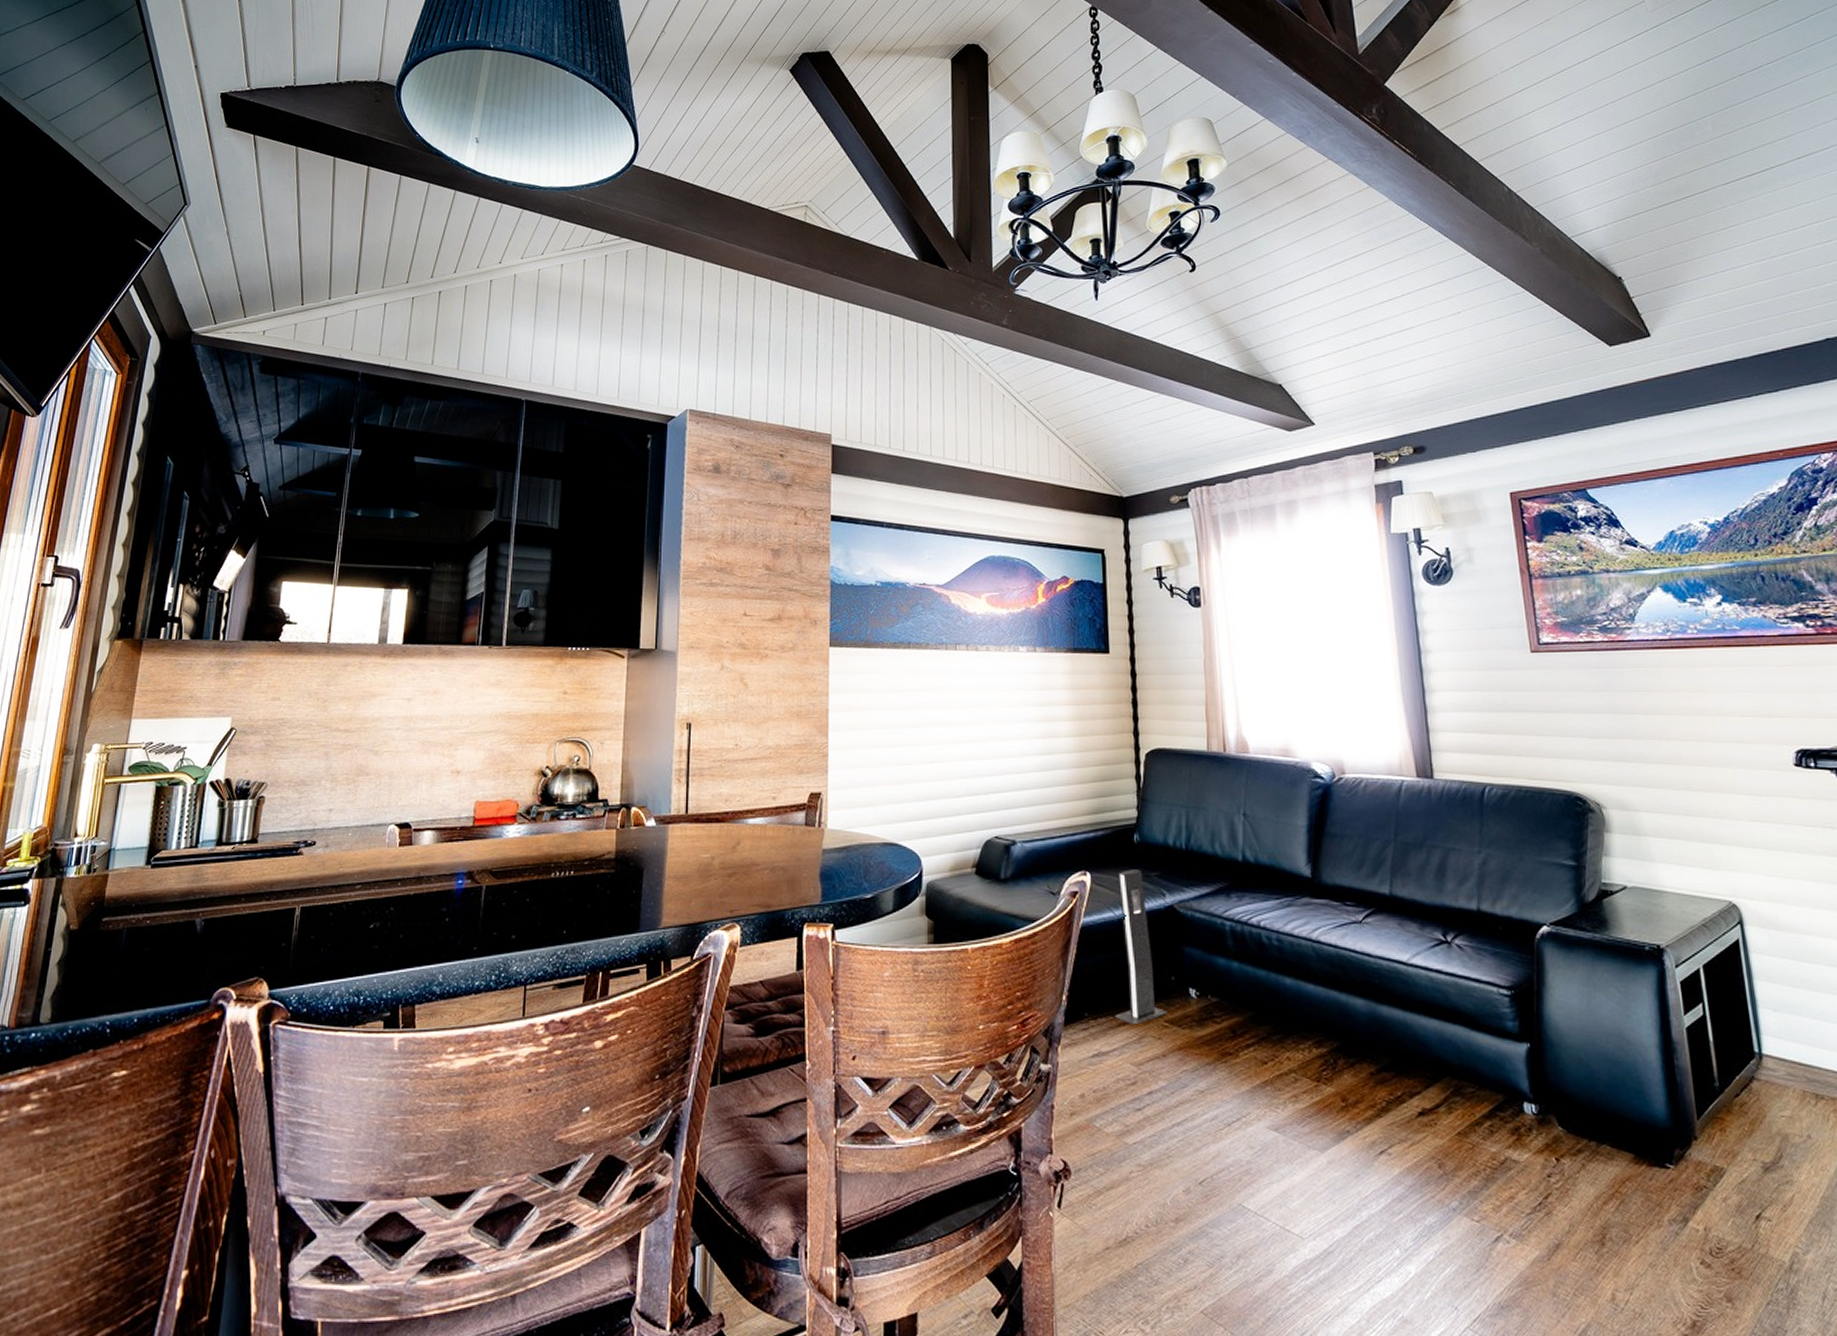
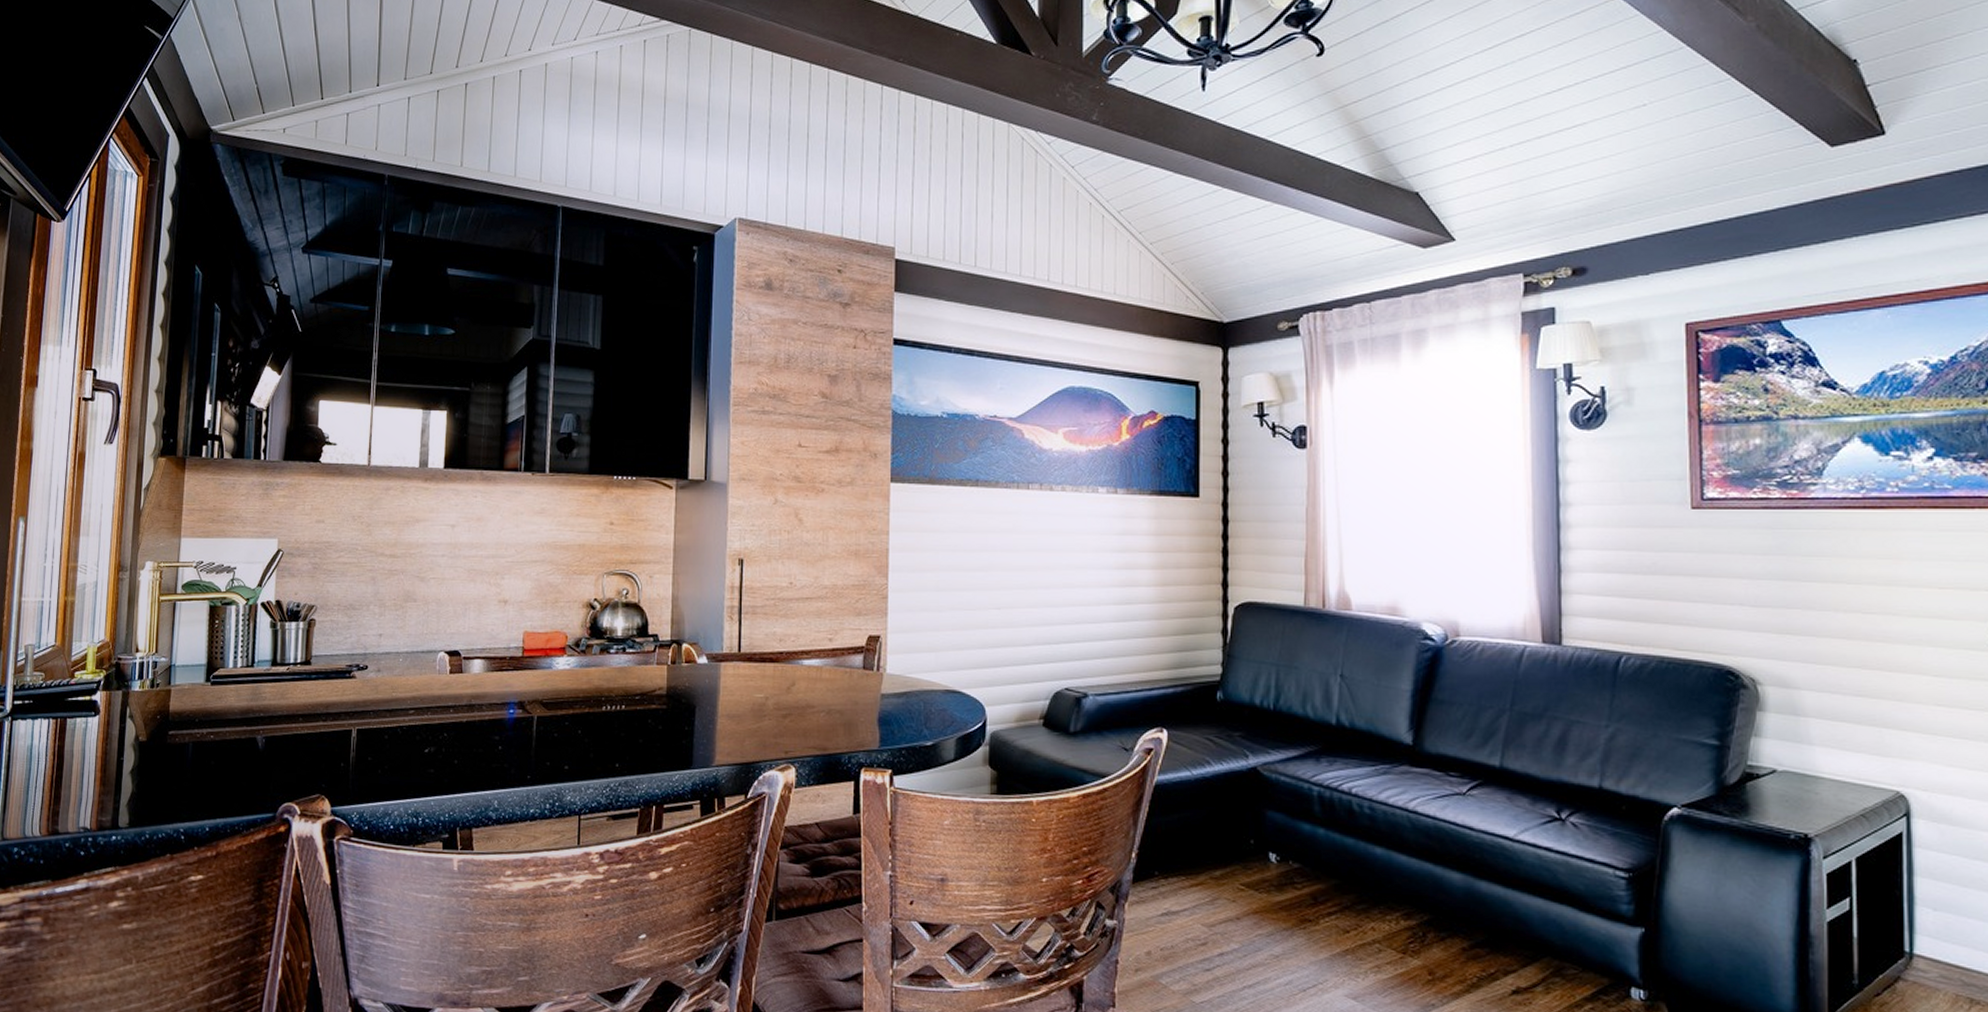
speaker: present [1115,869,1167,1025] -> none [1187,728,1244,887]

